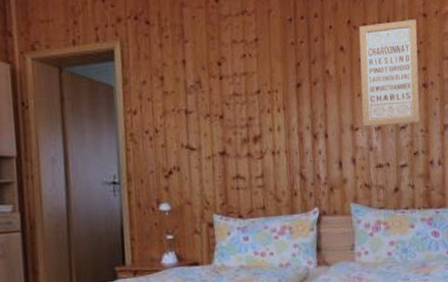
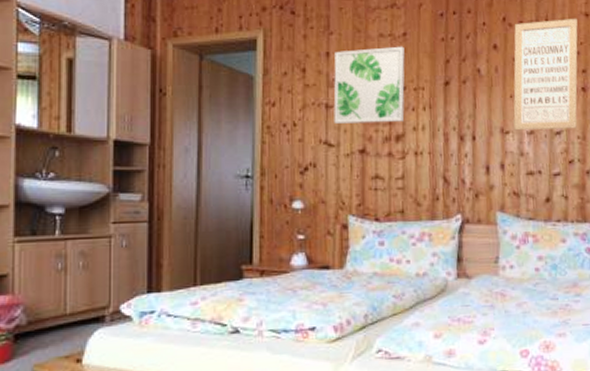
wall art: none [190,51,261,128] -> present [333,46,405,123]

